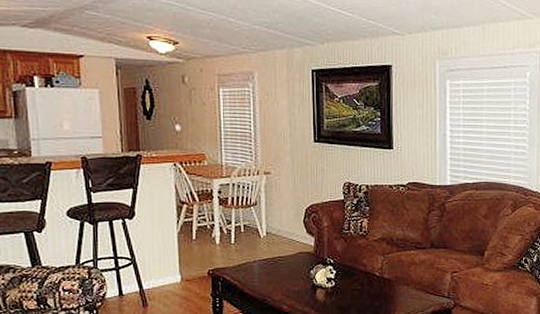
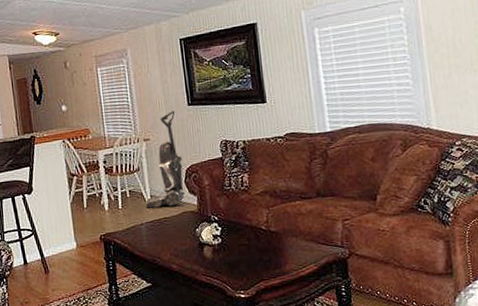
vacuum cleaner: none [260,145,303,245] -> present [145,110,185,208]

